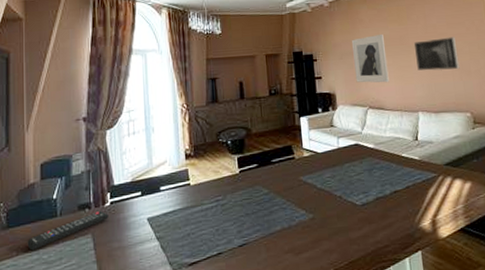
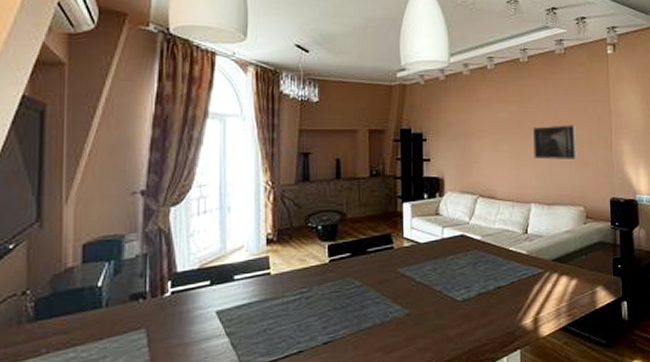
remote control: present [27,211,109,251] -> none [61,302,168,348]
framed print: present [351,33,389,83] -> none [466,115,503,170]

